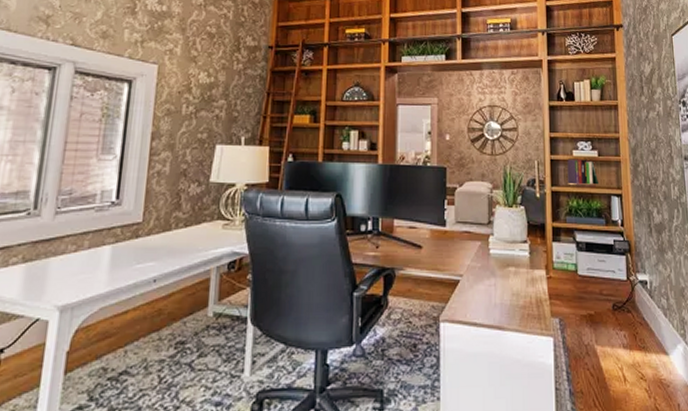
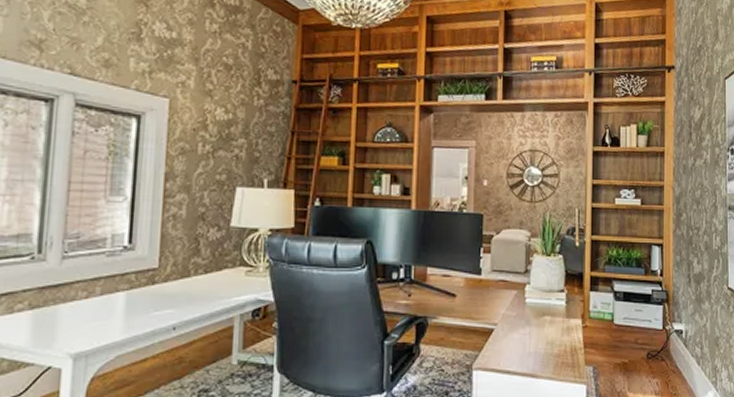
books: present [567,159,598,185] -> none [608,207,640,234]

